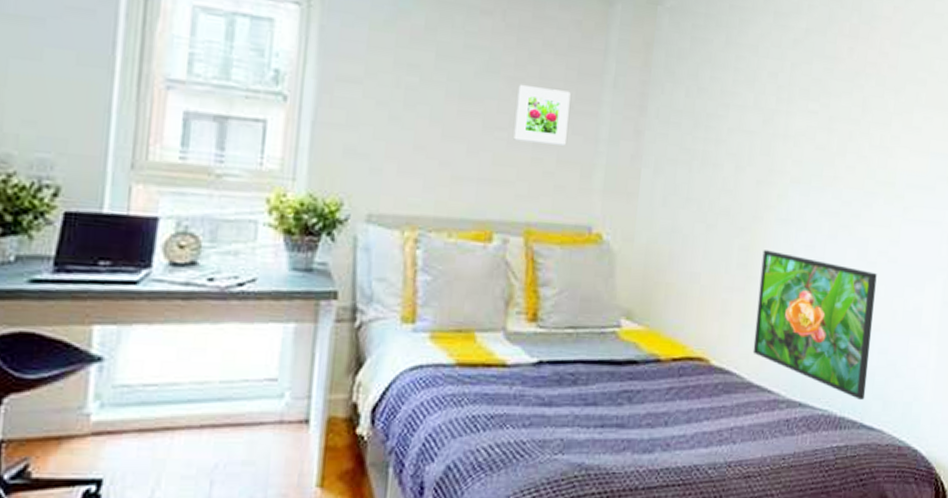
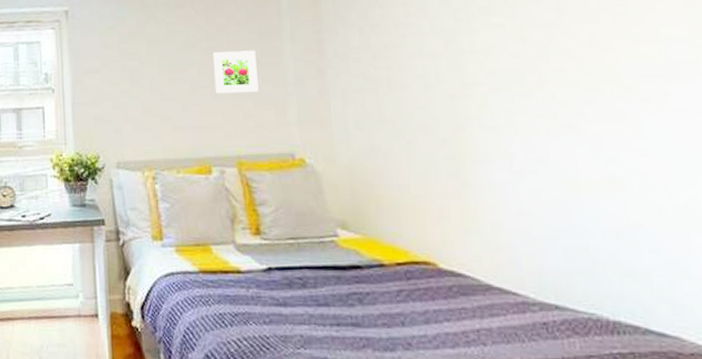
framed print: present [752,250,877,400] -> none [473,157,644,303]

